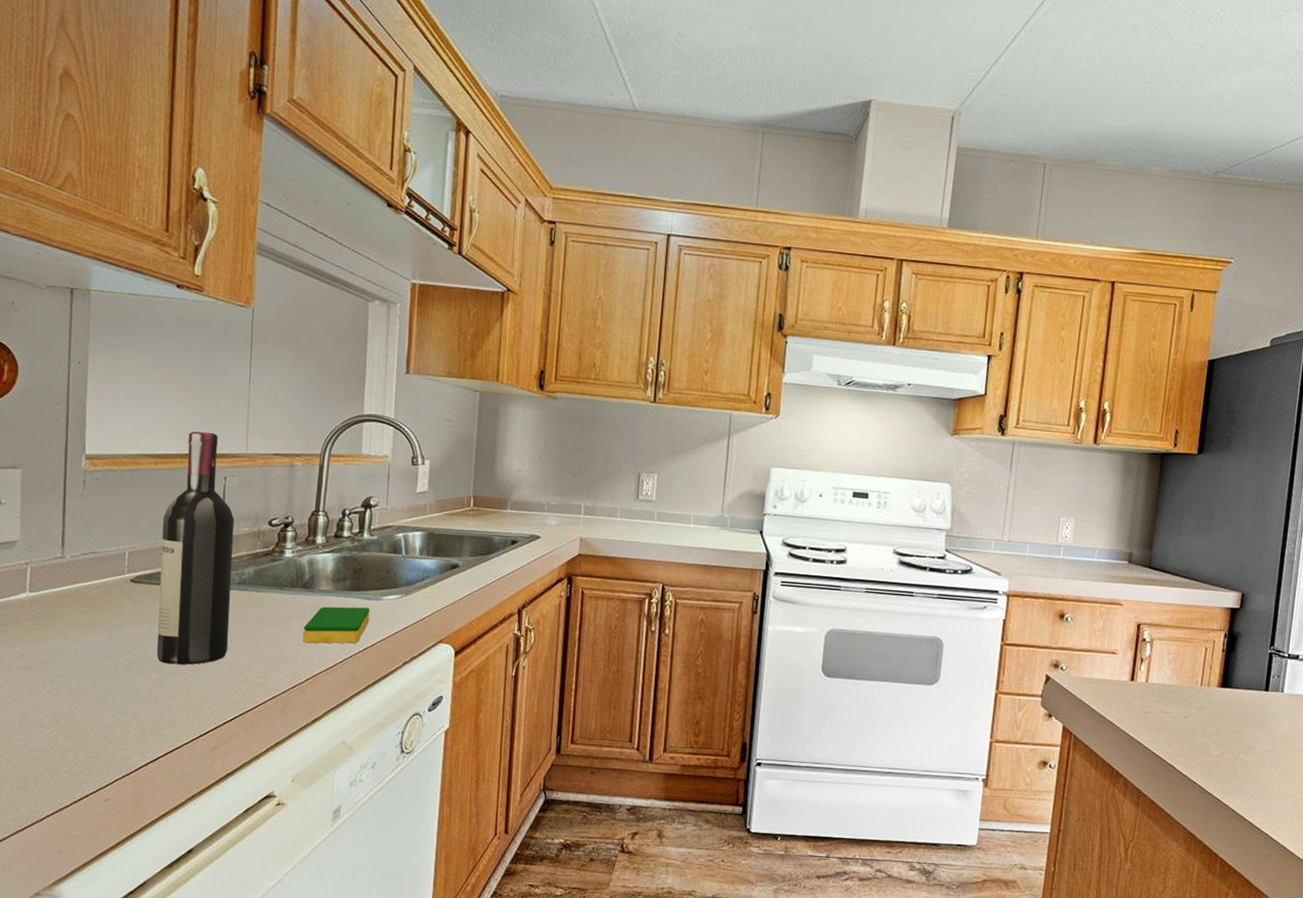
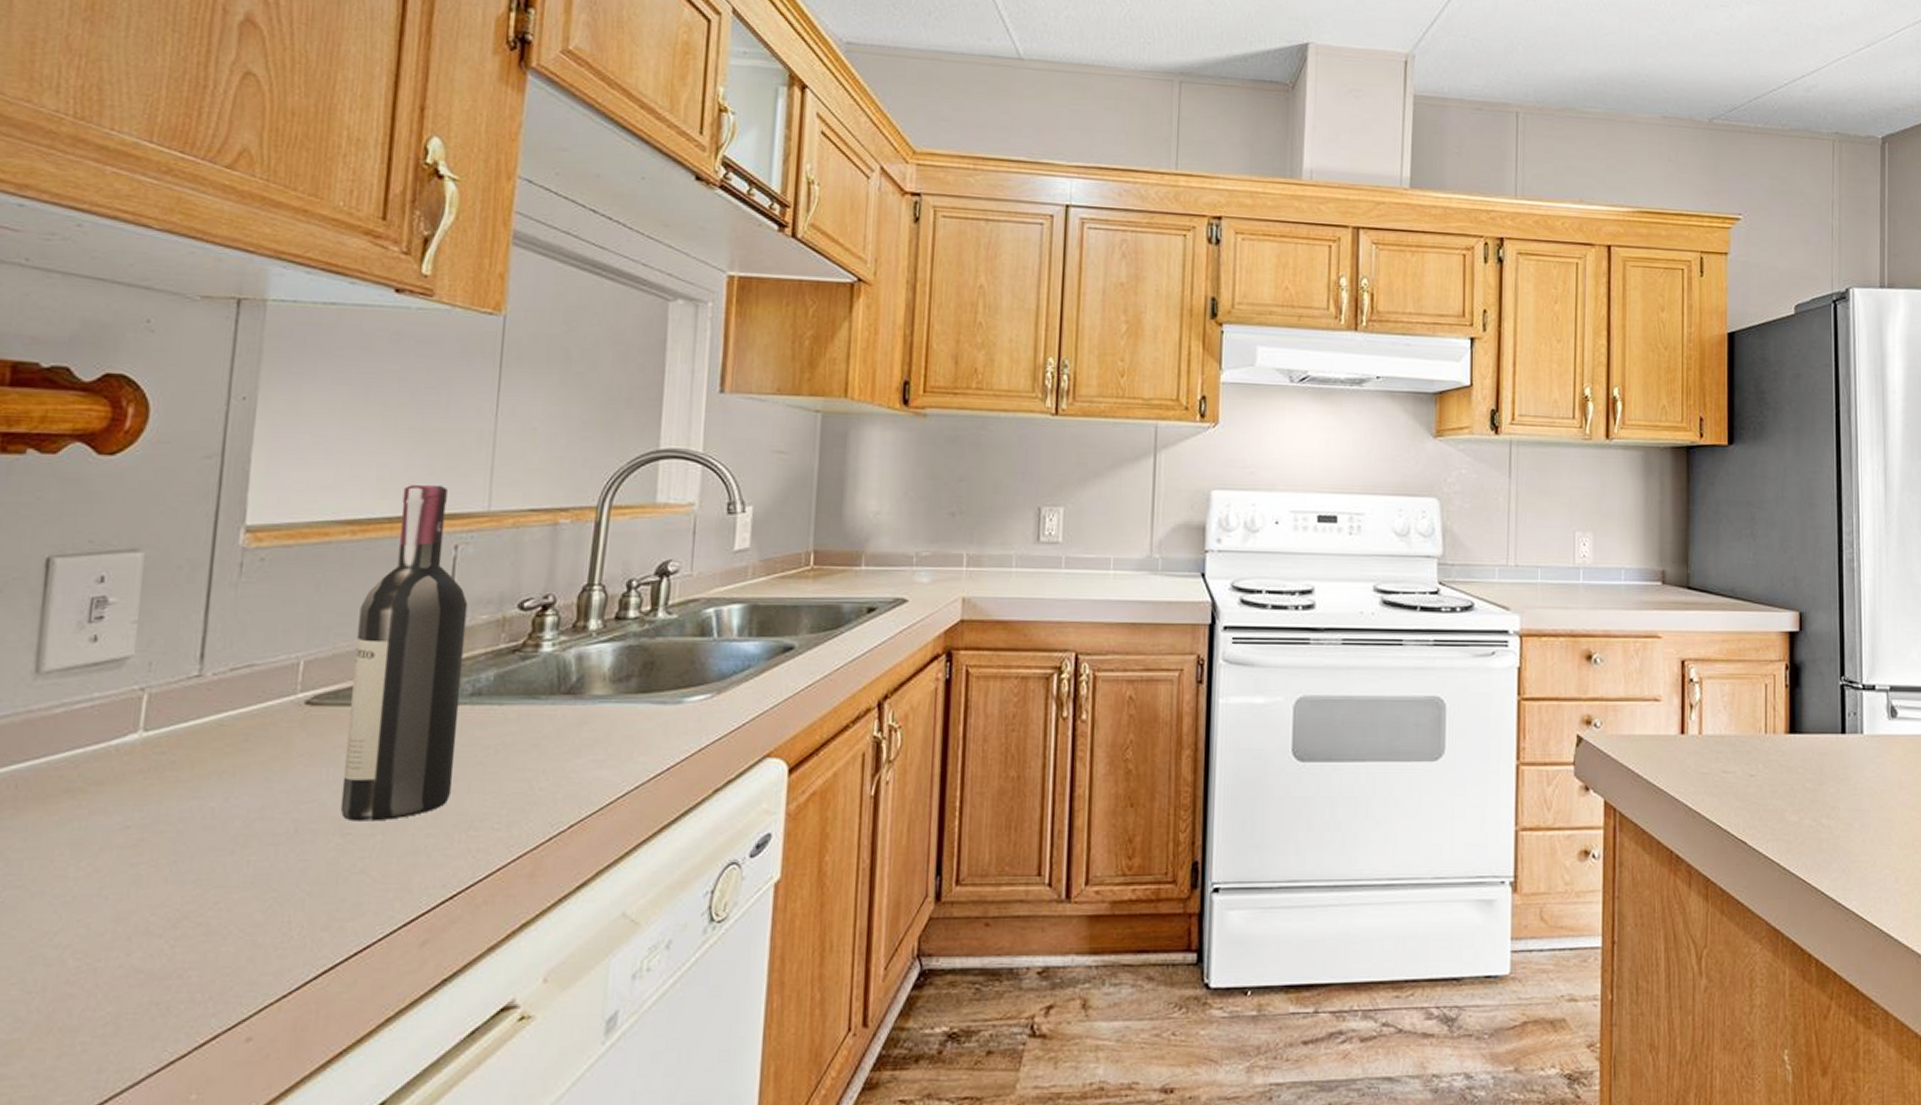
dish sponge: present [302,606,370,644] -> none [565,716,666,774]

